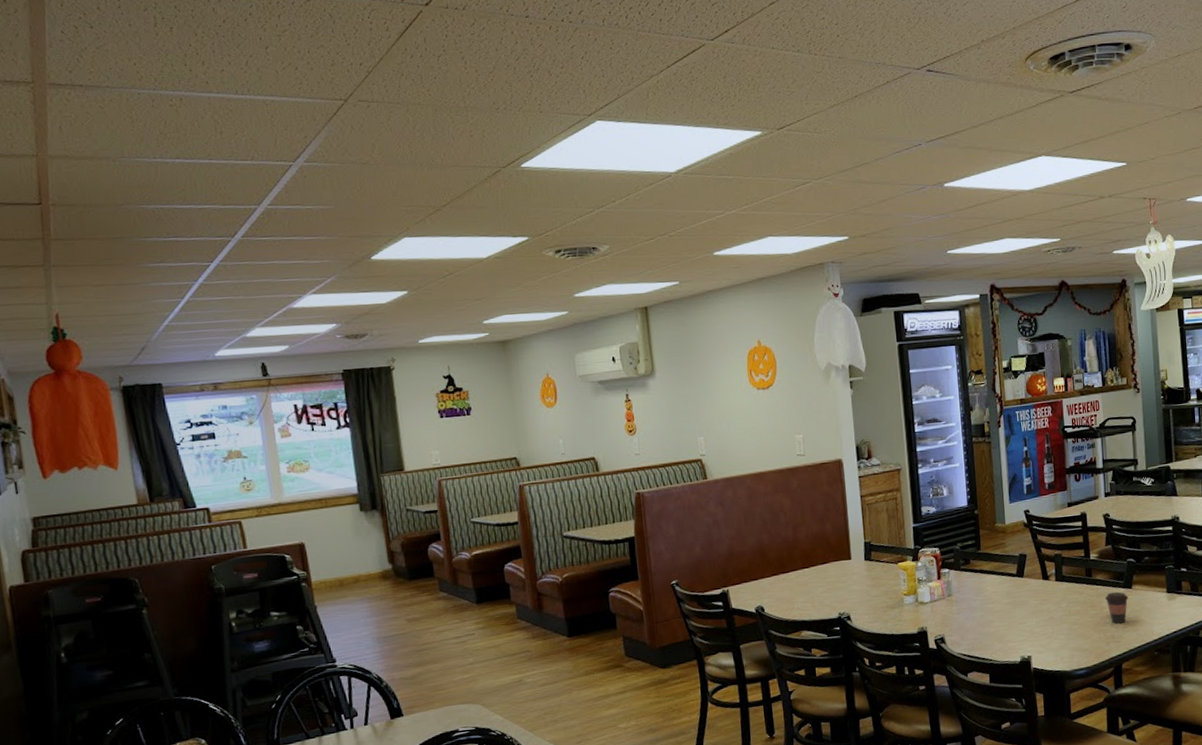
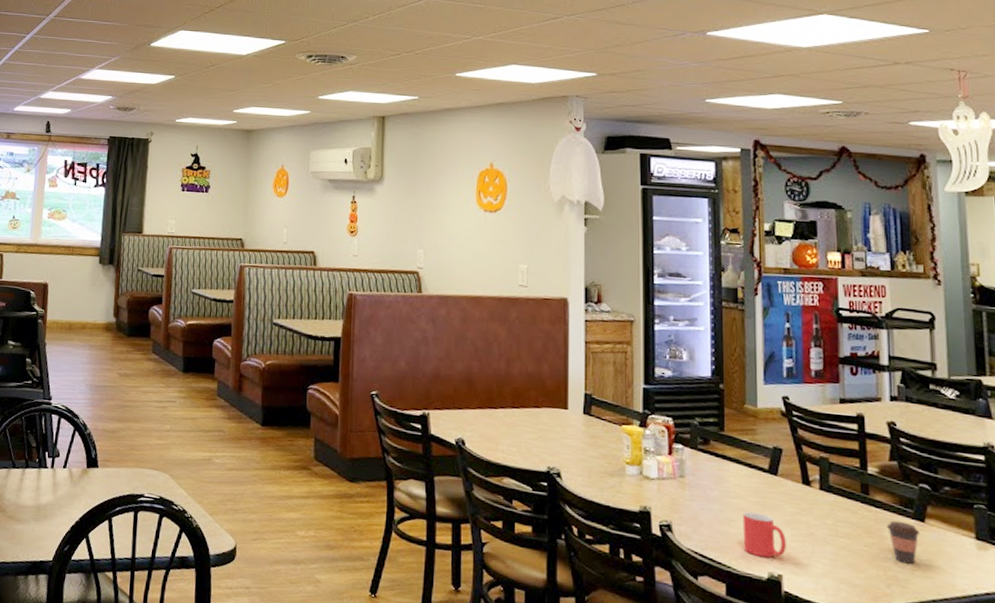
mug: none [998,611,1033,646] -> present [742,512,786,558]

